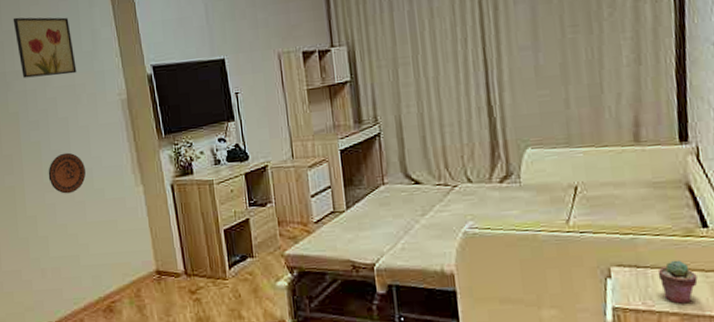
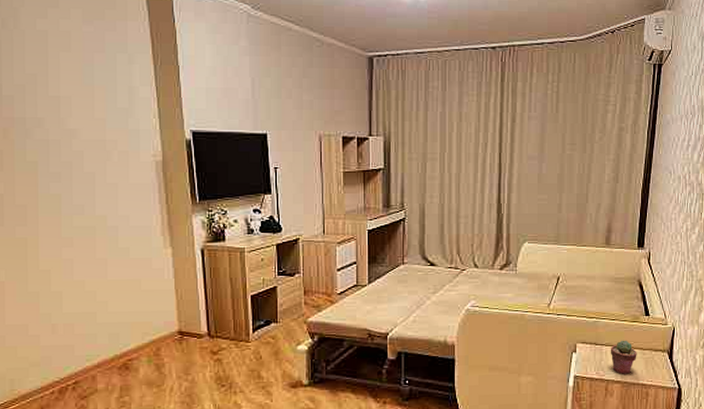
wall art: present [13,17,77,78] -> none [38,61,109,129]
decorative plate: present [48,152,86,194] -> none [67,208,110,250]

